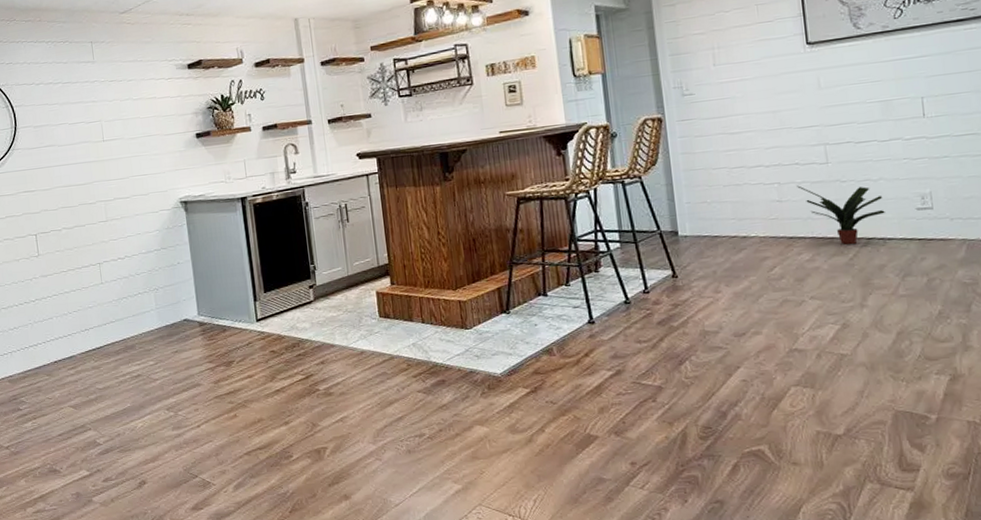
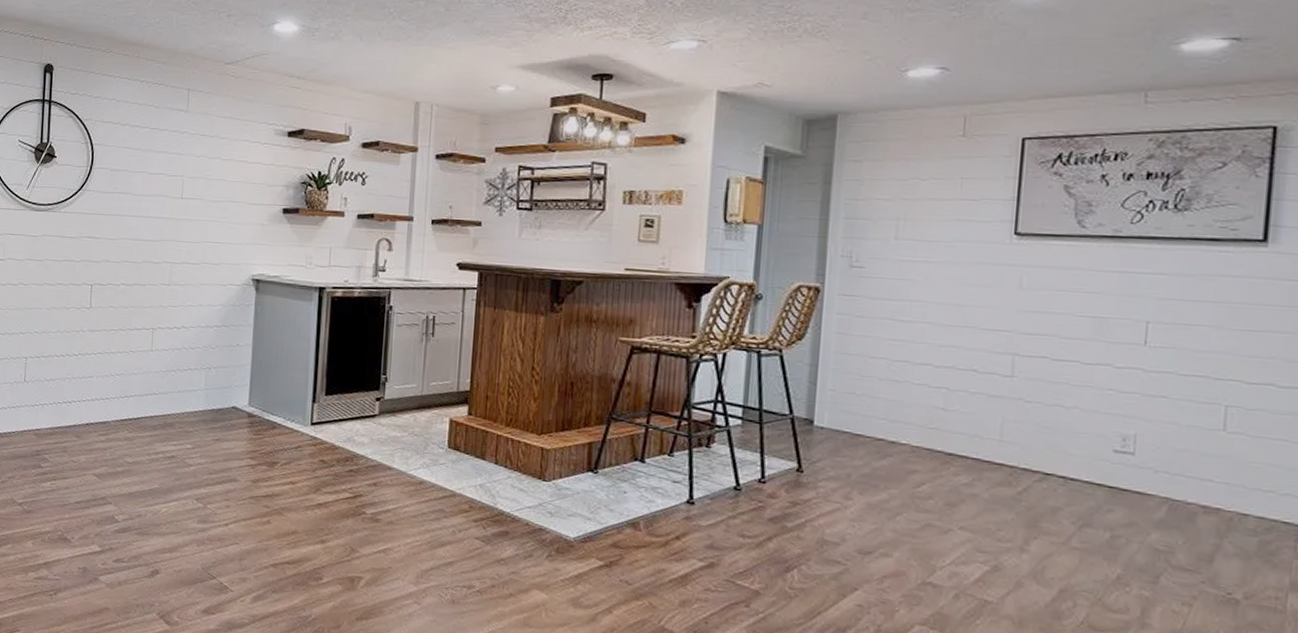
potted plant: present [797,185,885,245] -> none [969,396,1074,476]

